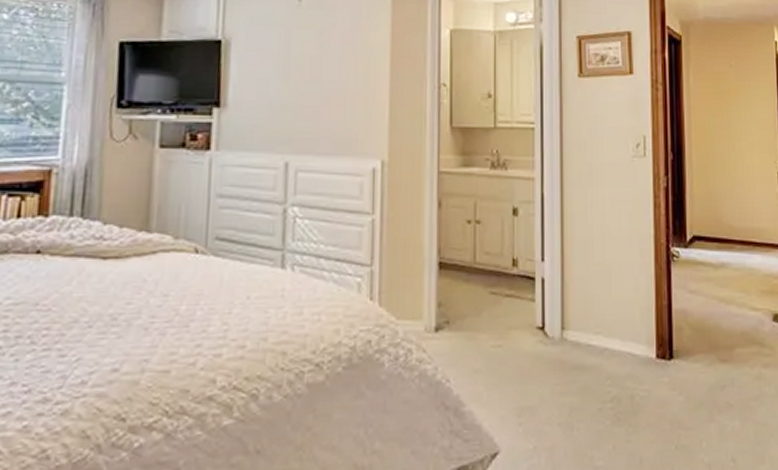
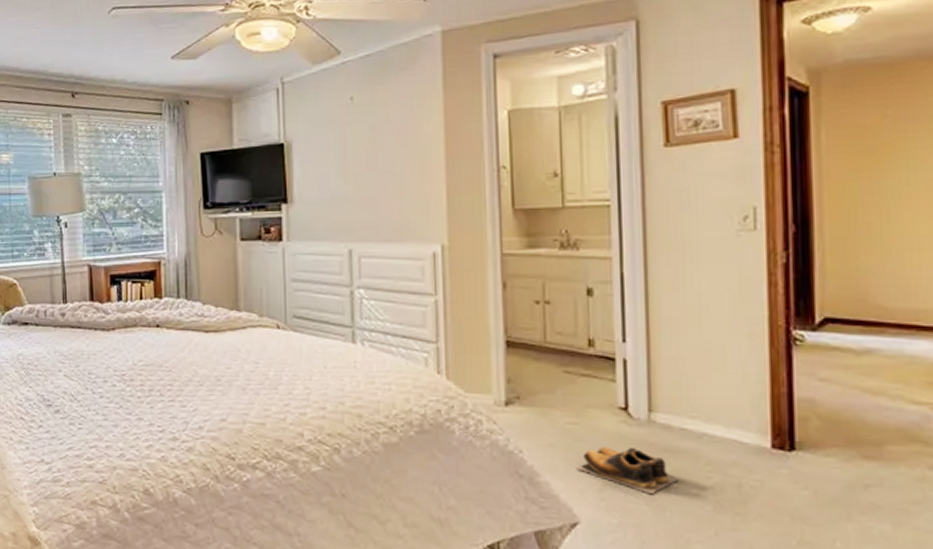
shoes: none [497,366,584,415] -> present [575,447,678,495]

